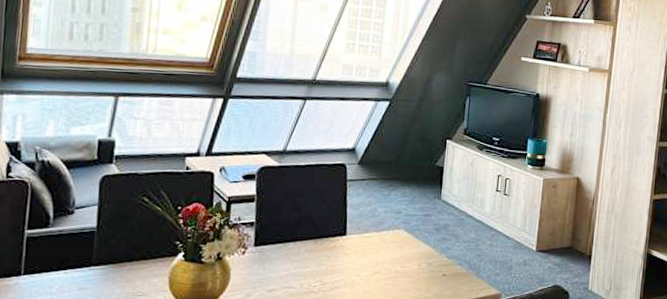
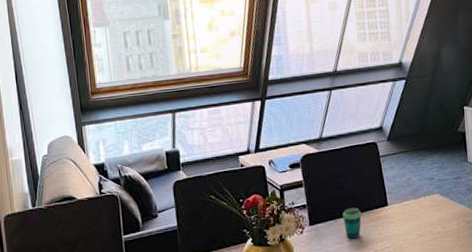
cup: none [293,232,315,267] -> present [343,207,362,239]

